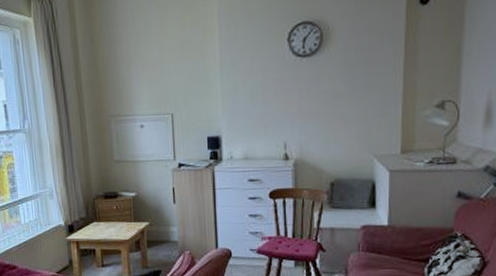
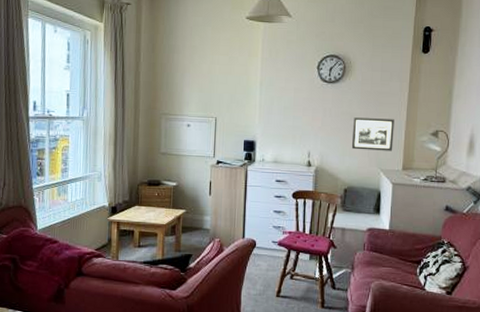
picture frame: none [336,92,388,135] -> present [351,117,394,151]

